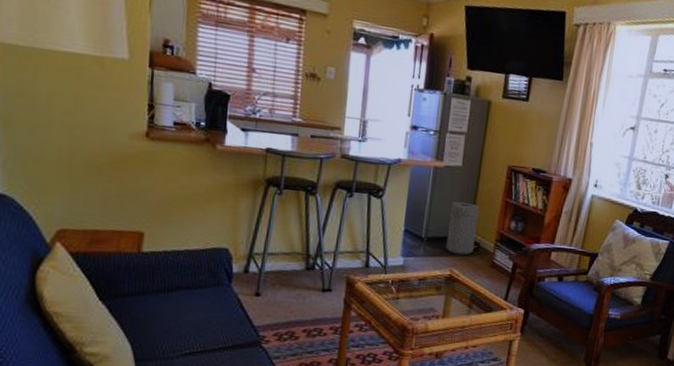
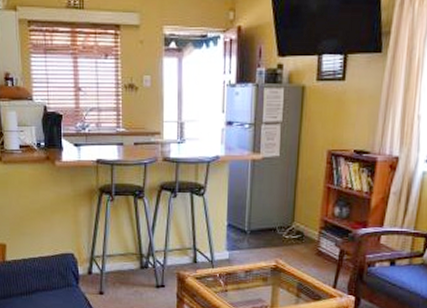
trash can: present [446,201,480,256] -> none [269,192,301,246]

